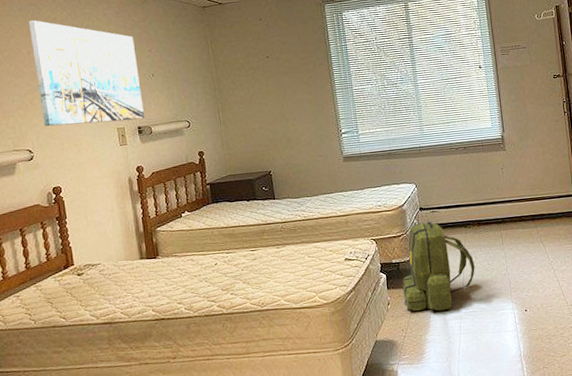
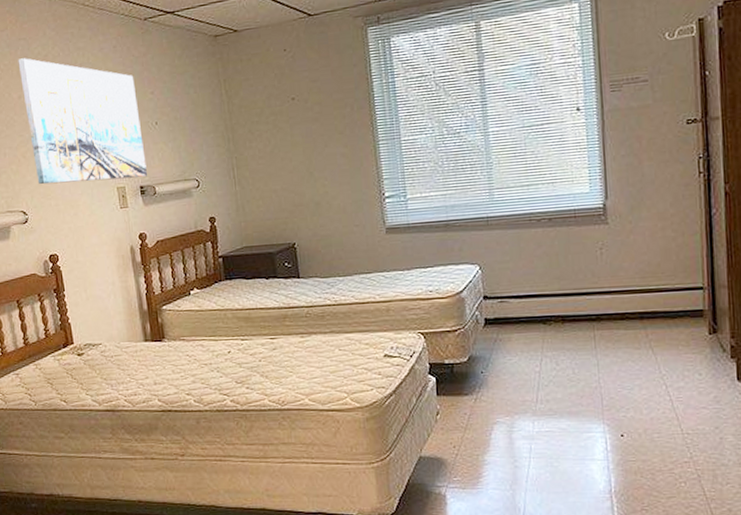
backpack: present [402,222,475,311] -> none [456,314,555,426]

